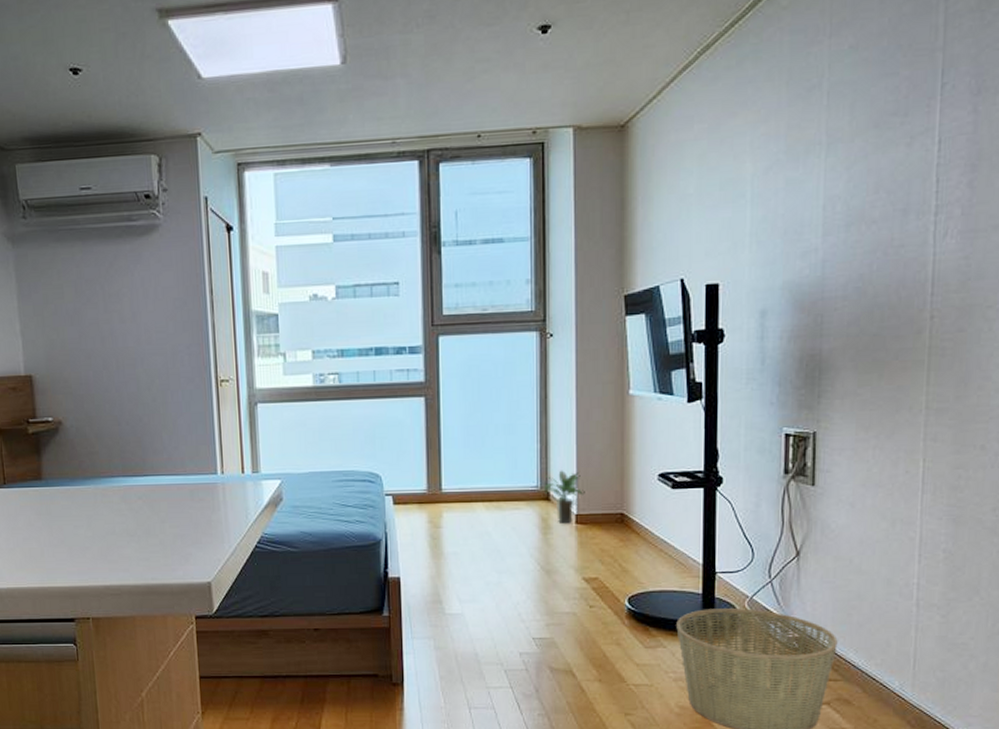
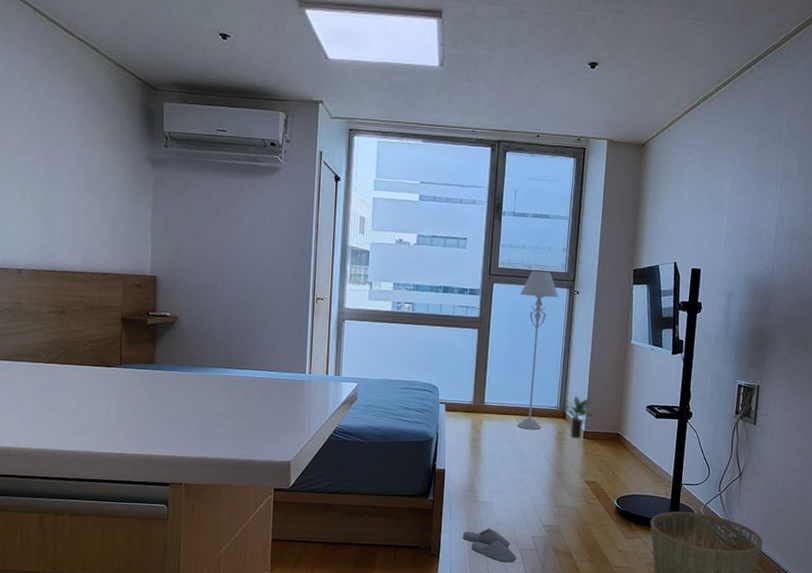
slippers: none [431,646,503,688] -> present [463,528,517,563]
floor lamp: none [475,313,527,519] -> present [517,271,559,430]

